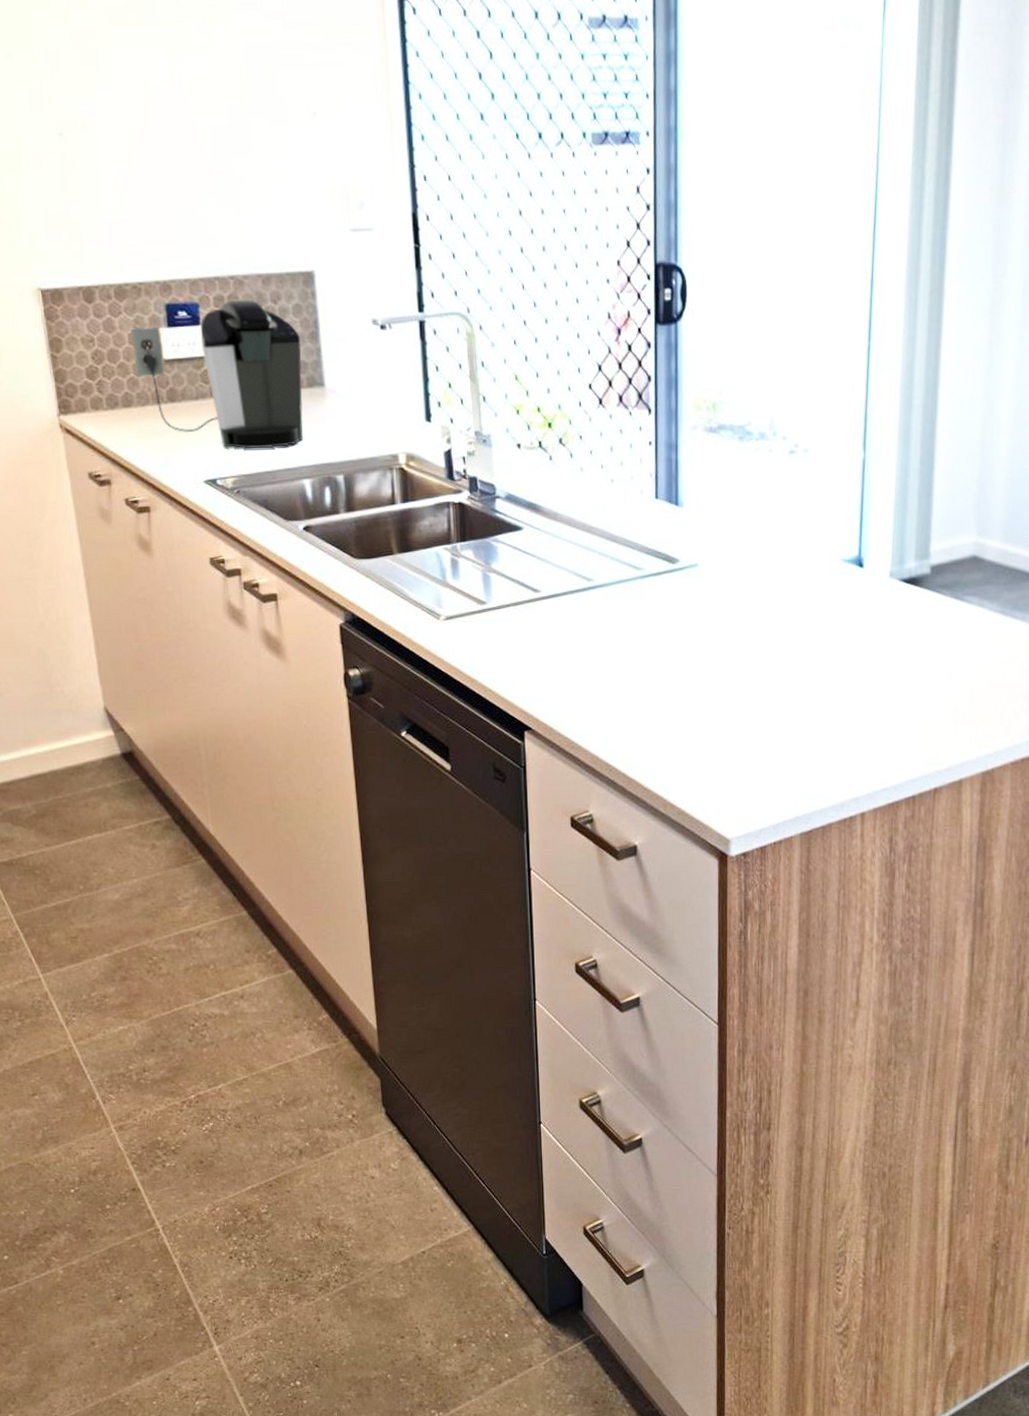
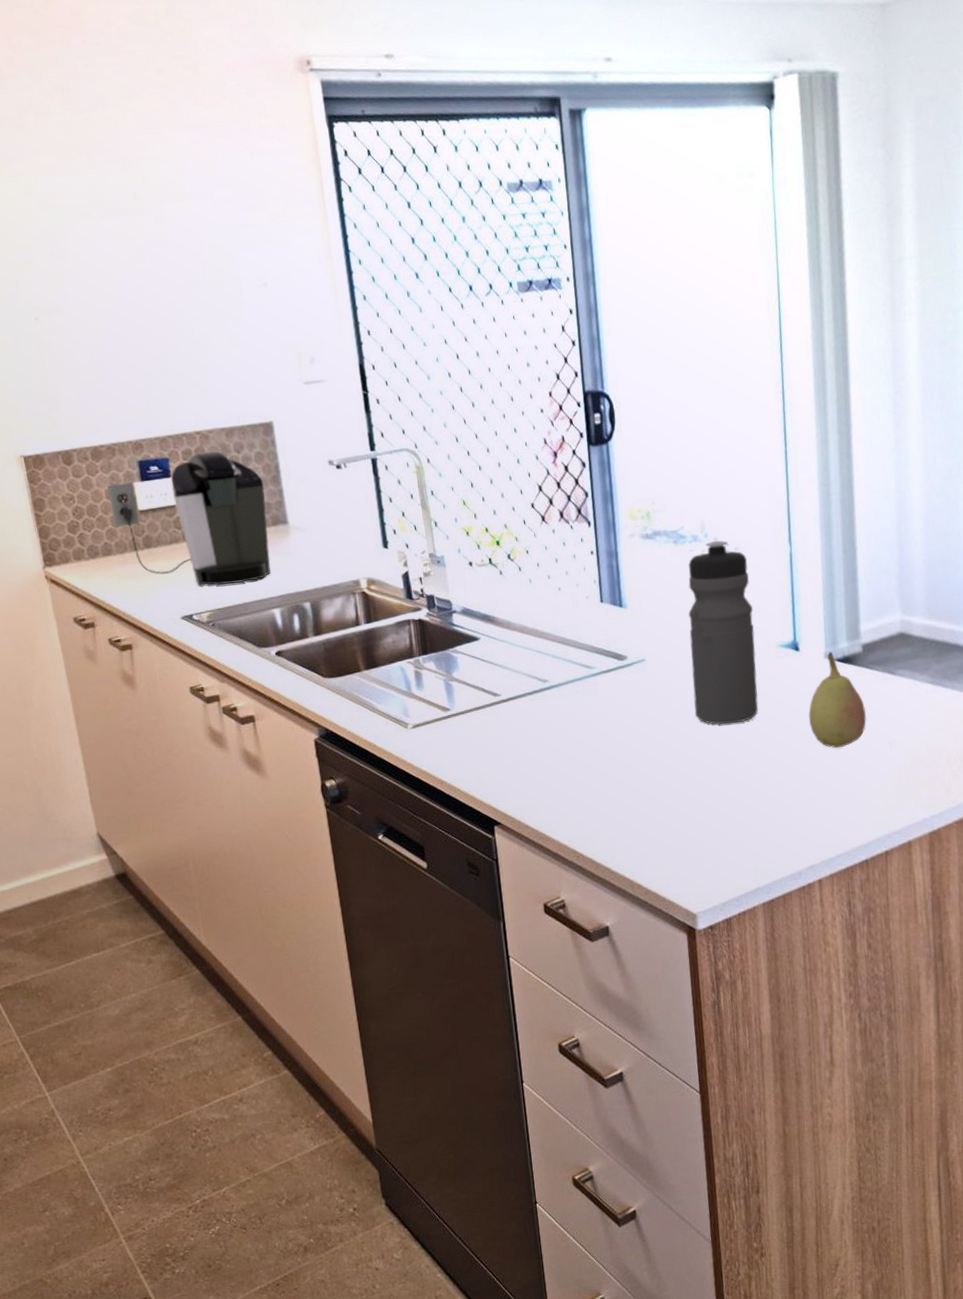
water bottle: none [746,440,818,641] -> present [688,540,758,725]
fruit: none [867,571,928,675] -> present [808,652,867,748]

